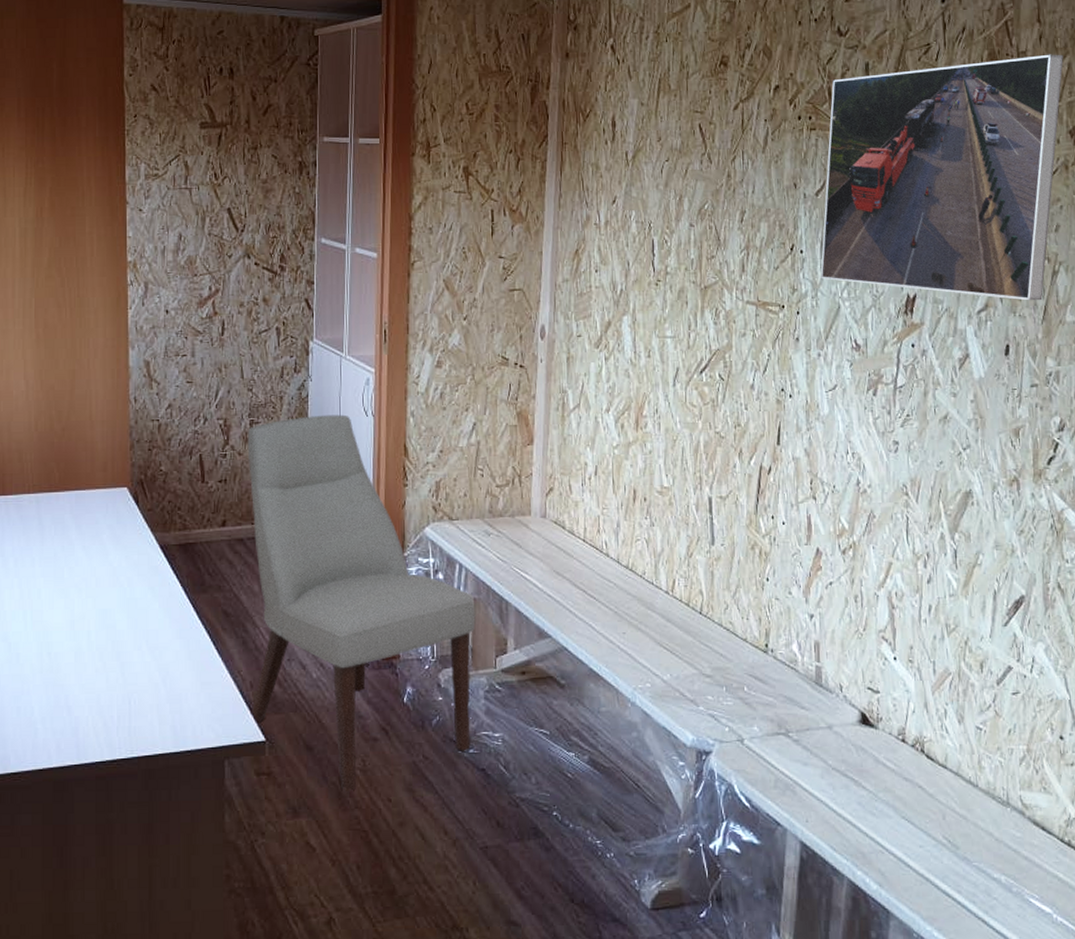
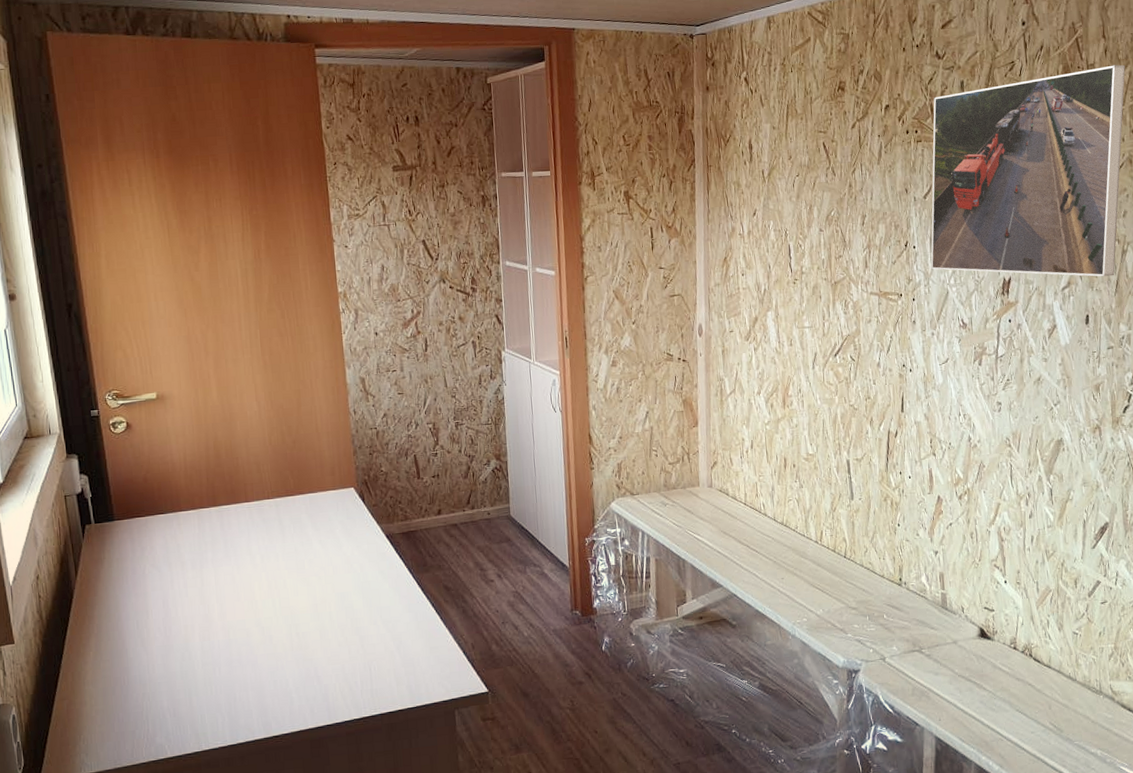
chair: present [247,414,476,792] -> none [453,412,660,729]

